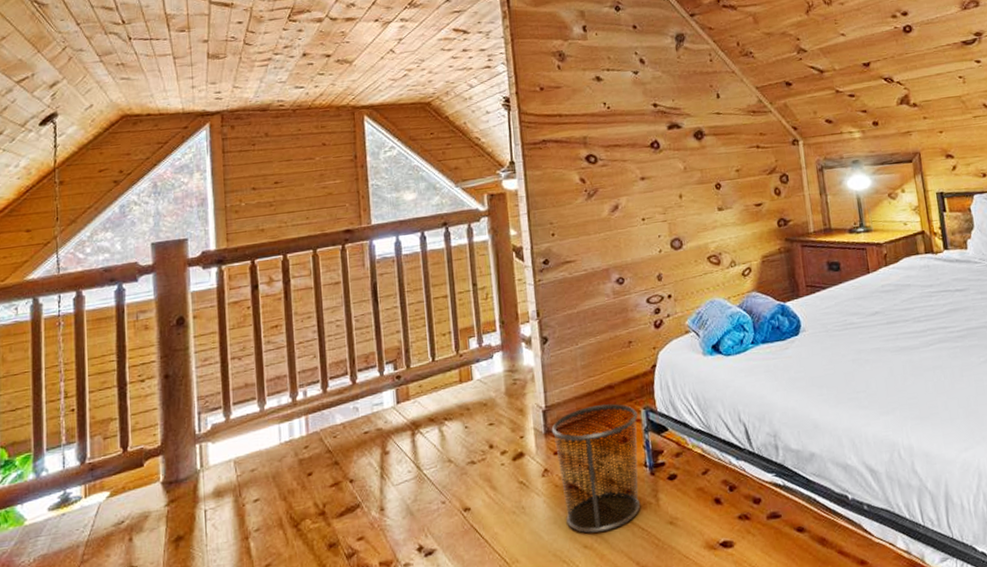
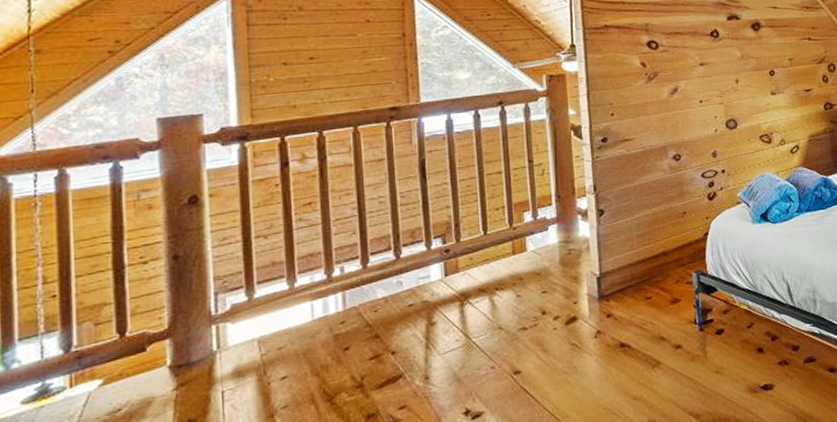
waste bin: present [551,403,641,534] -> none [605,268,690,387]

